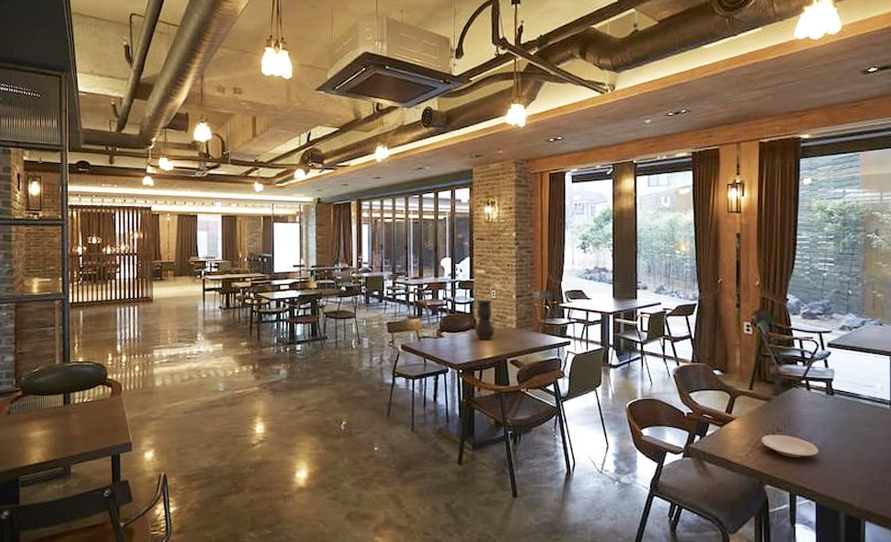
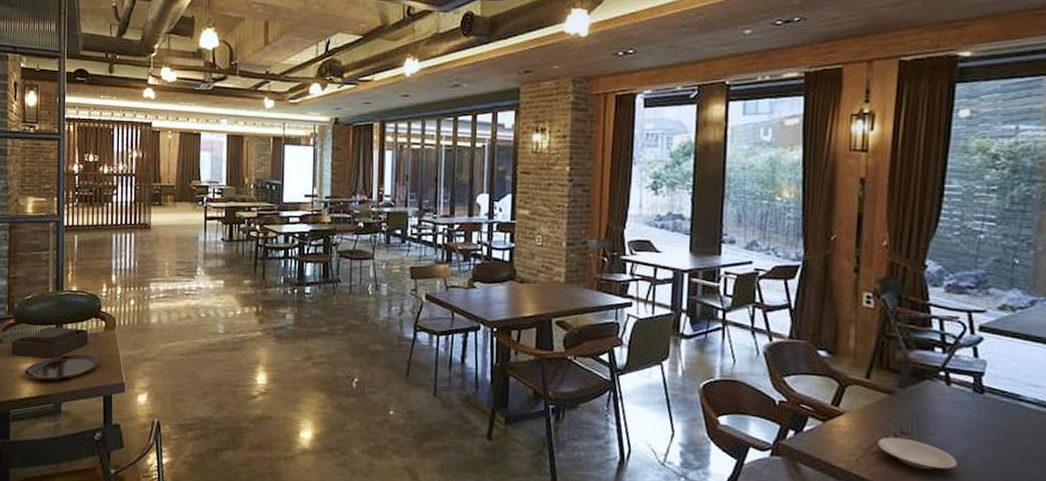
napkin holder: none [20,396,96,426] -> present [11,327,89,359]
plate: none [33,419,108,446] -> present [25,354,100,381]
vase: present [474,299,495,340] -> none [513,245,539,295]

